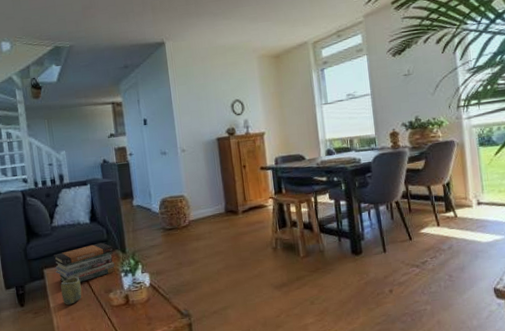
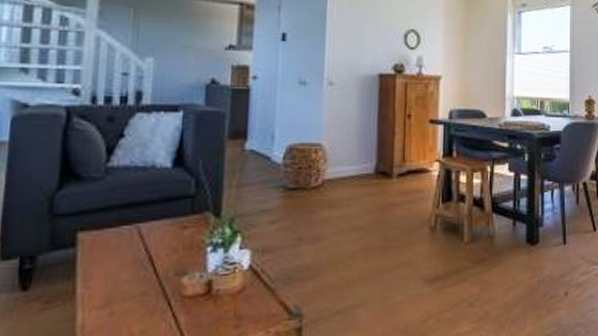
book stack: present [53,242,116,282] -> none [97,199,202,257]
cup: present [60,276,82,305] -> none [100,247,138,292]

